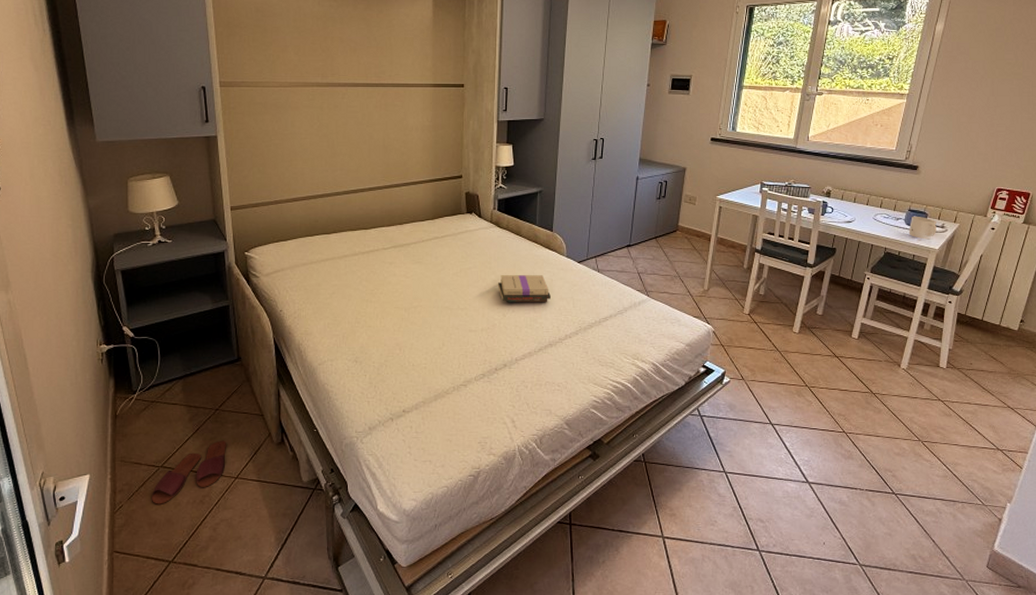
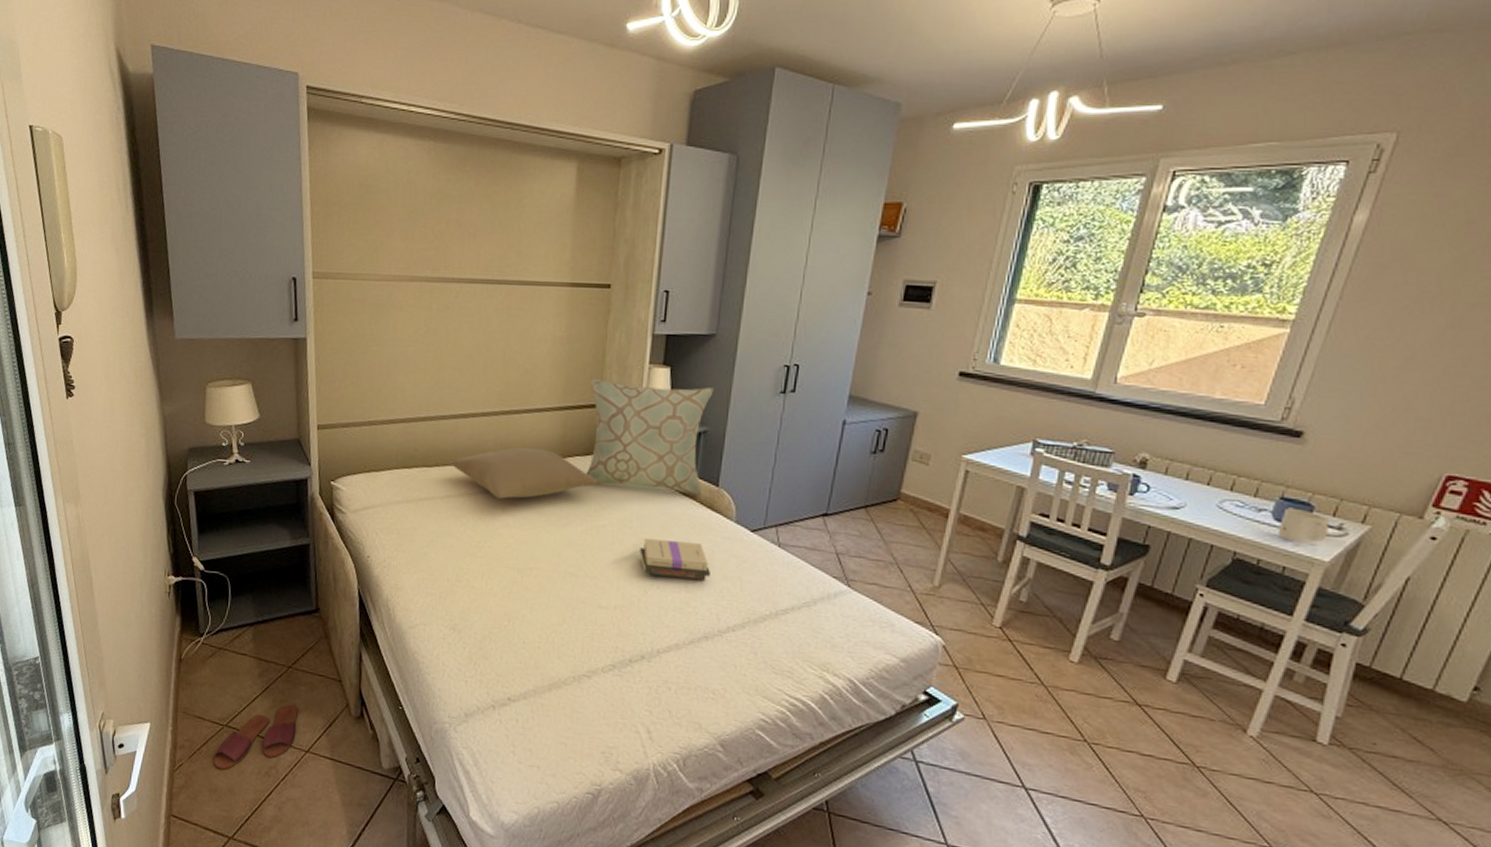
pillow: none [346,213,462,254] -> present [450,447,597,499]
pillow: none [453,156,545,240] -> present [586,378,714,497]

